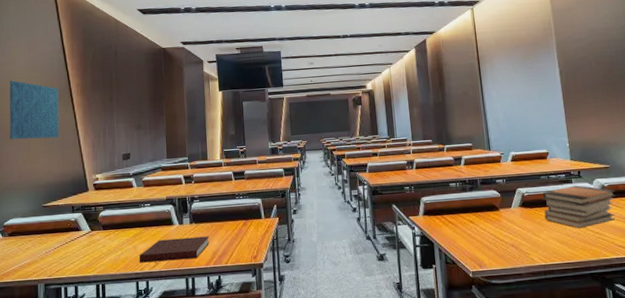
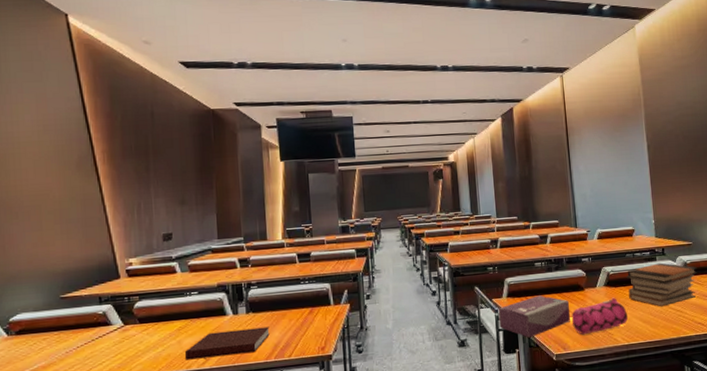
acoustic panel: present [9,80,60,140] -> none [12,144,81,218]
tissue box: none [415,214,486,255] -> present [498,295,570,338]
pencil case: none [487,218,545,254] -> present [572,297,628,335]

